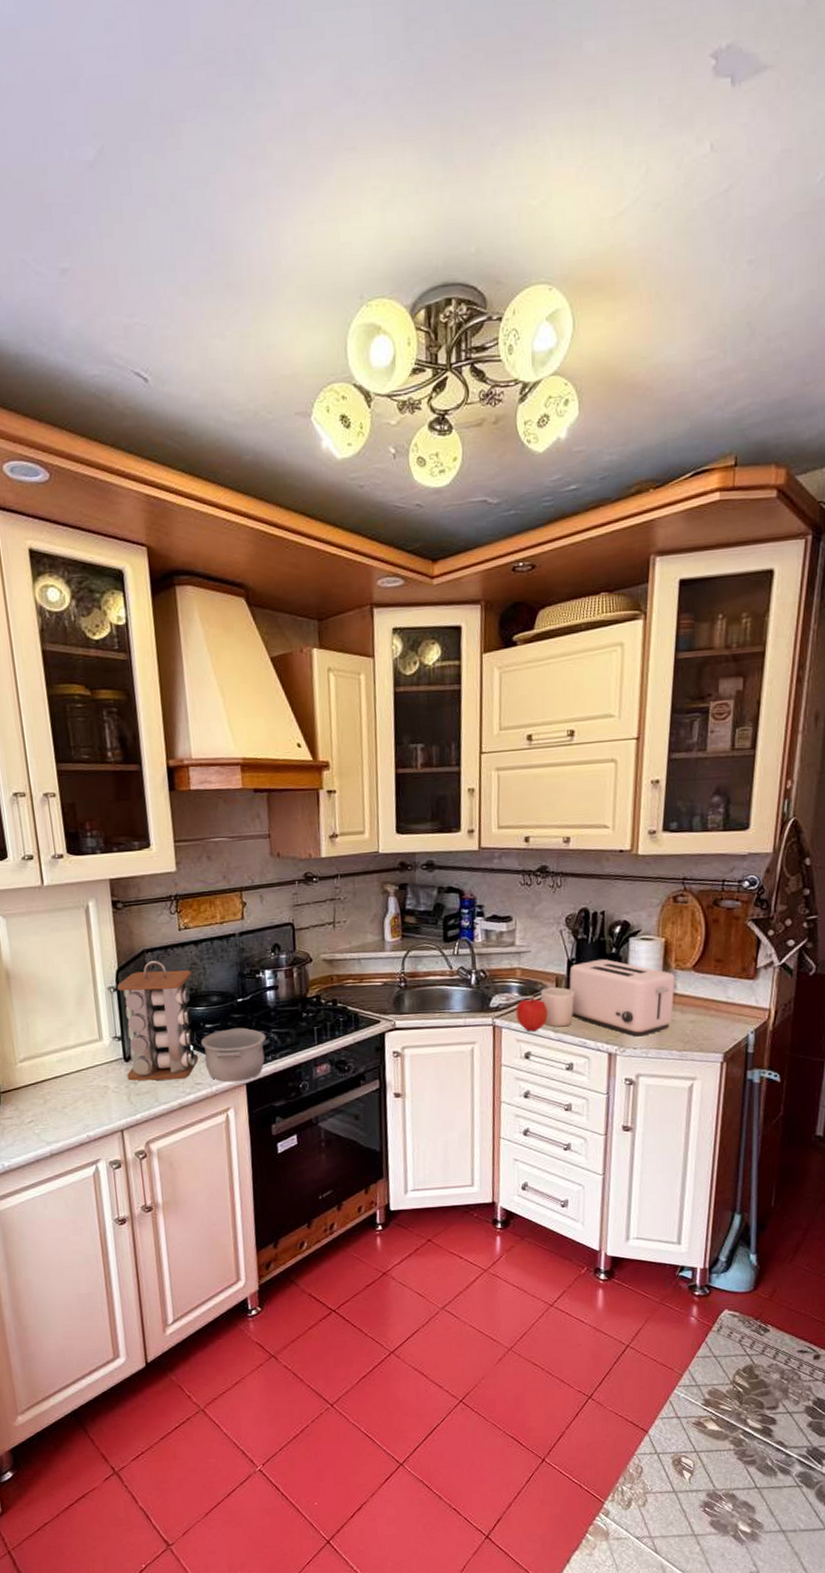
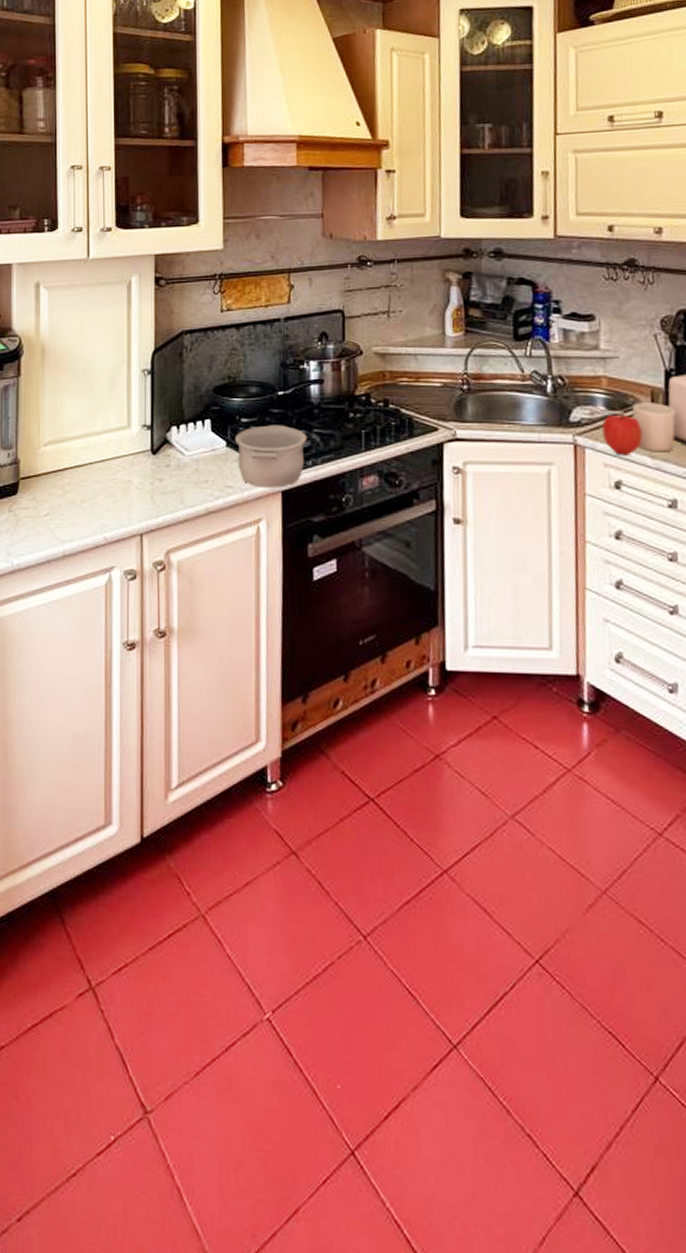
spice rack: present [117,960,199,1081] -> none [152,342,232,480]

